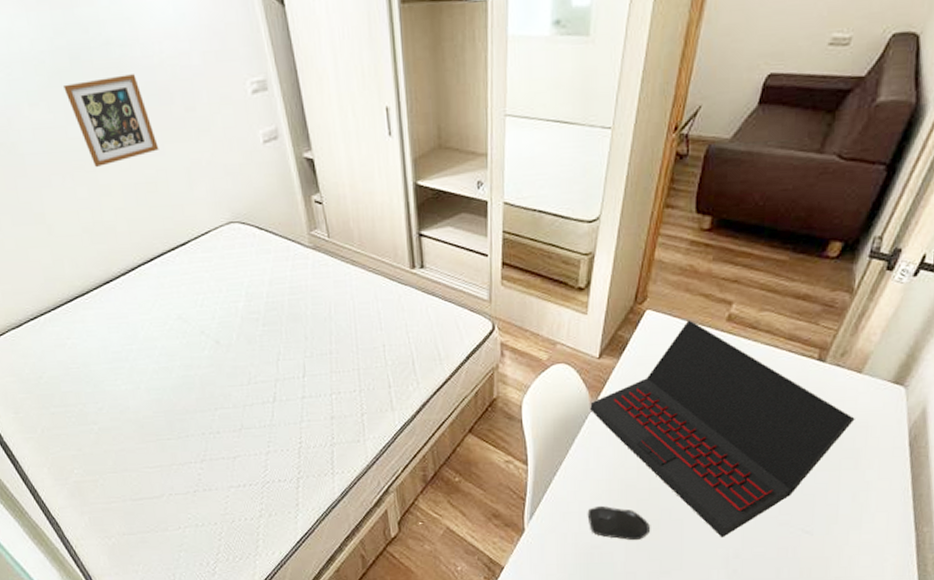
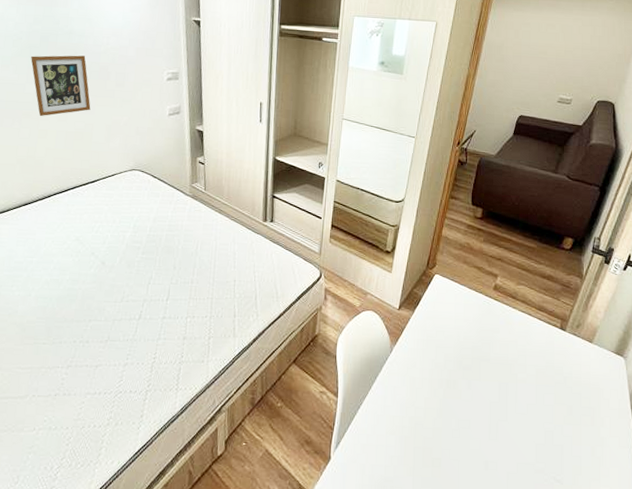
computer mouse: present [587,505,650,541] -> none [383,440,433,477]
laptop: present [590,320,855,537] -> none [390,286,590,480]

